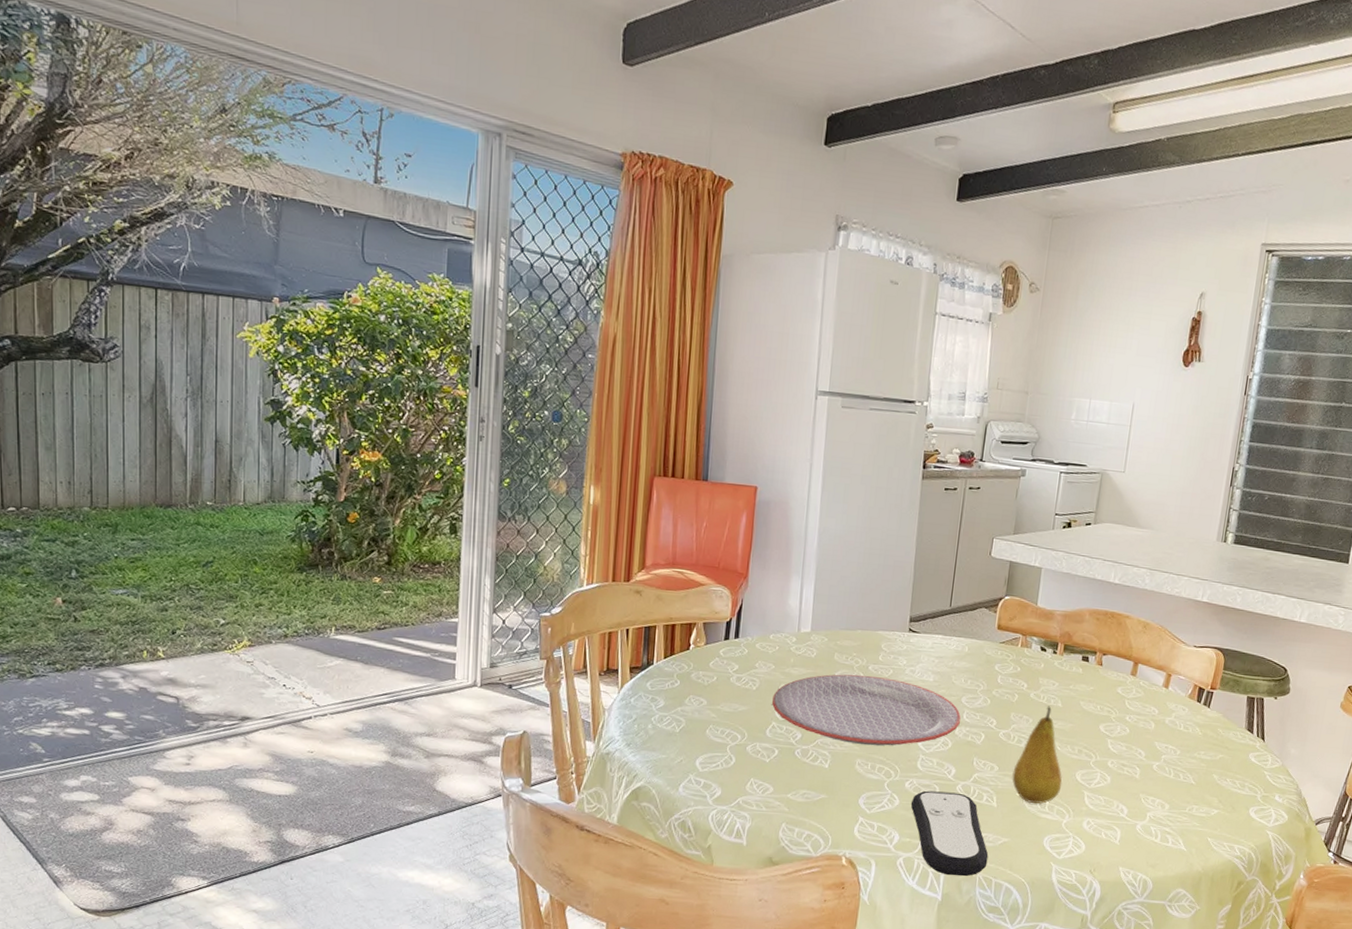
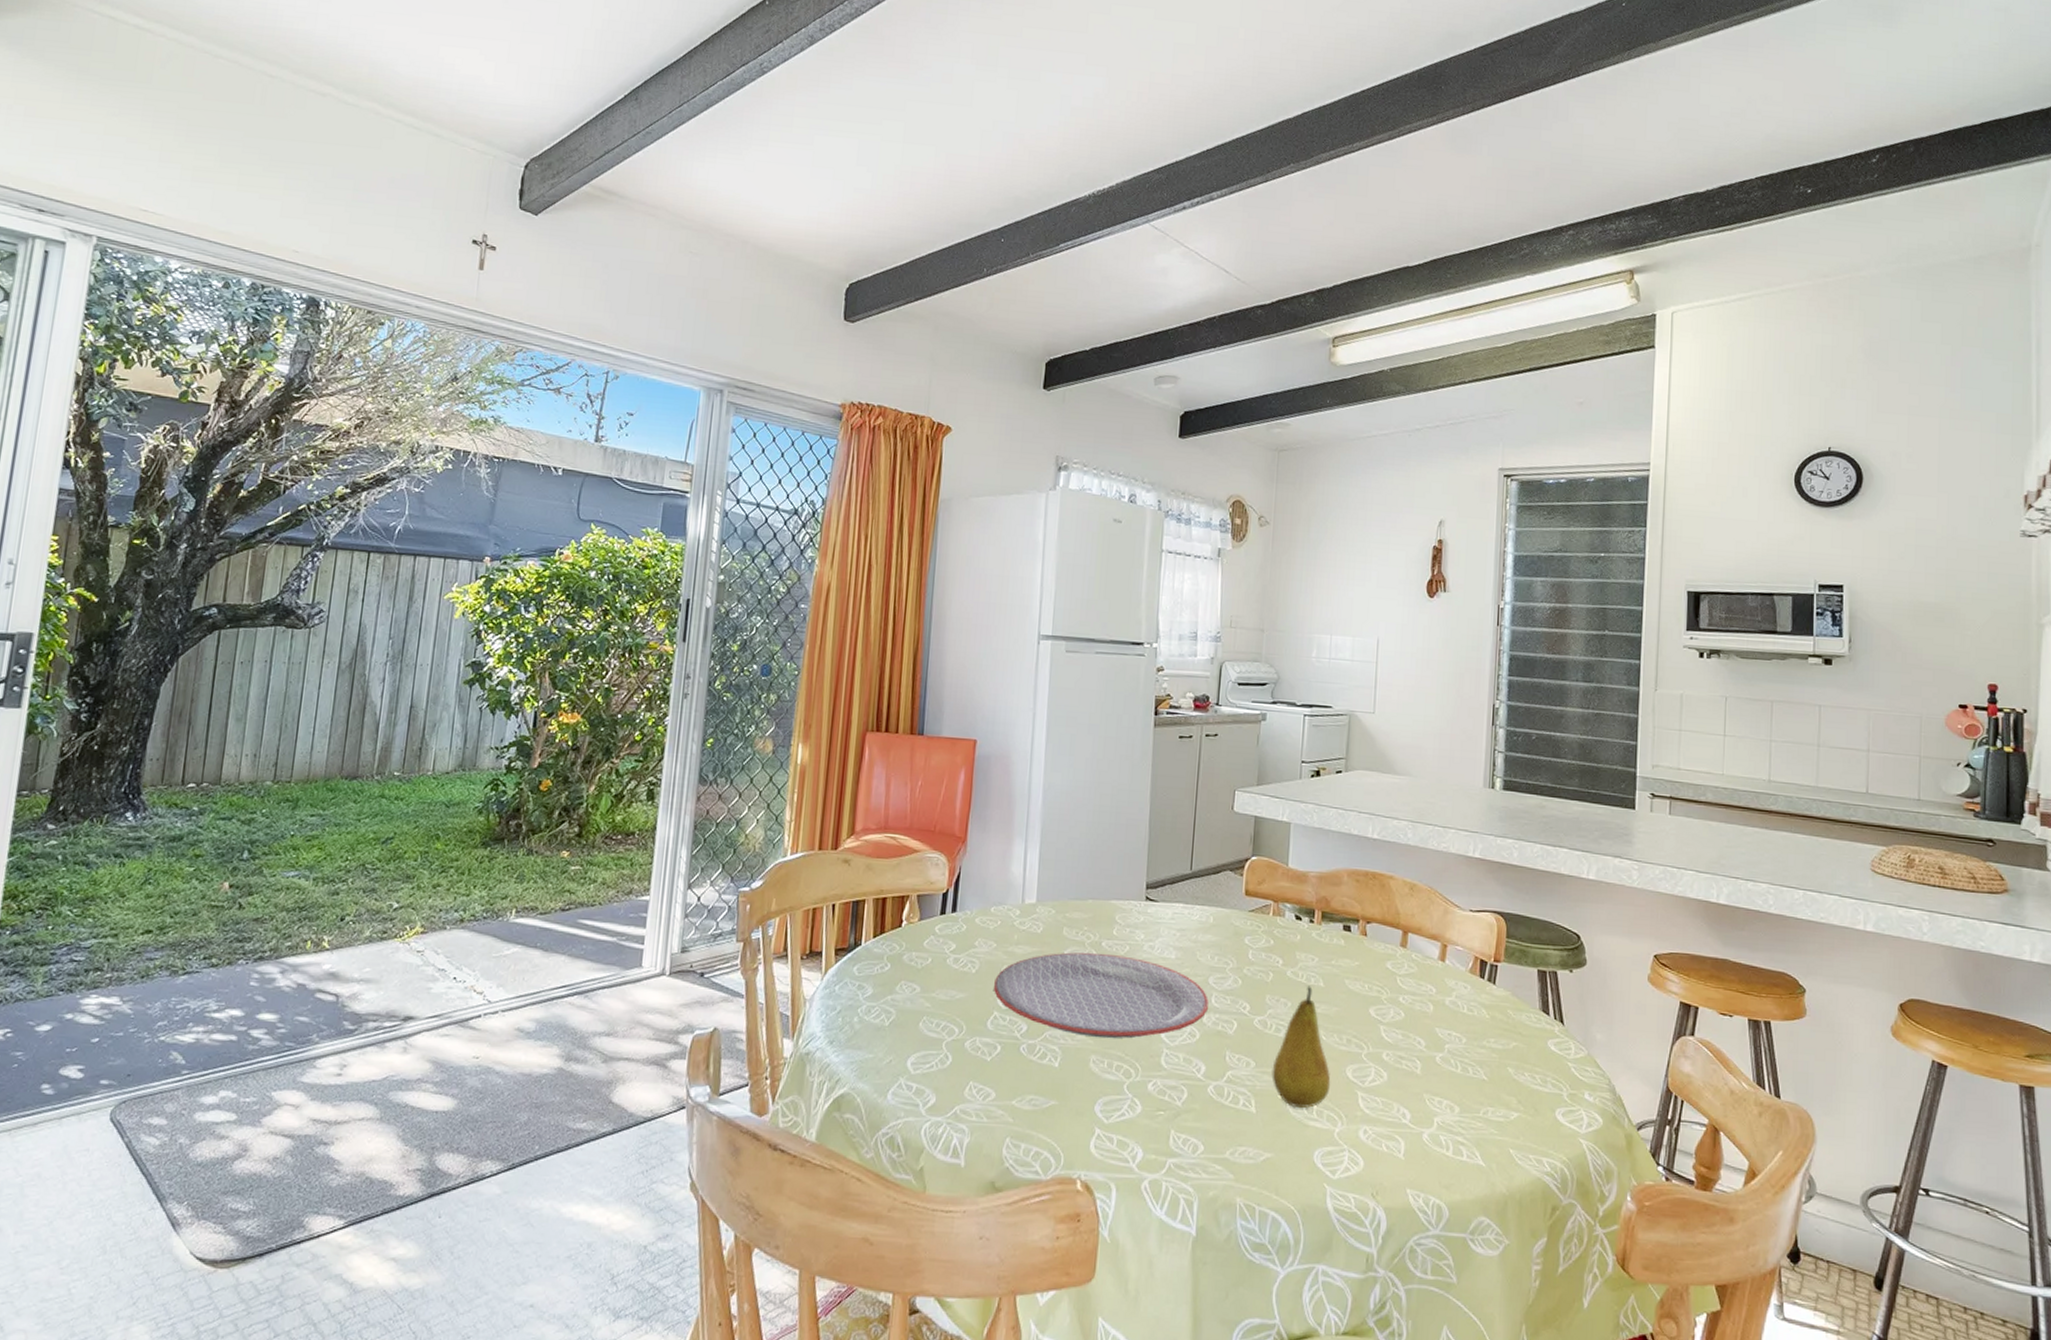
remote control: present [910,790,989,876] -> none [1155,1093,1250,1204]

